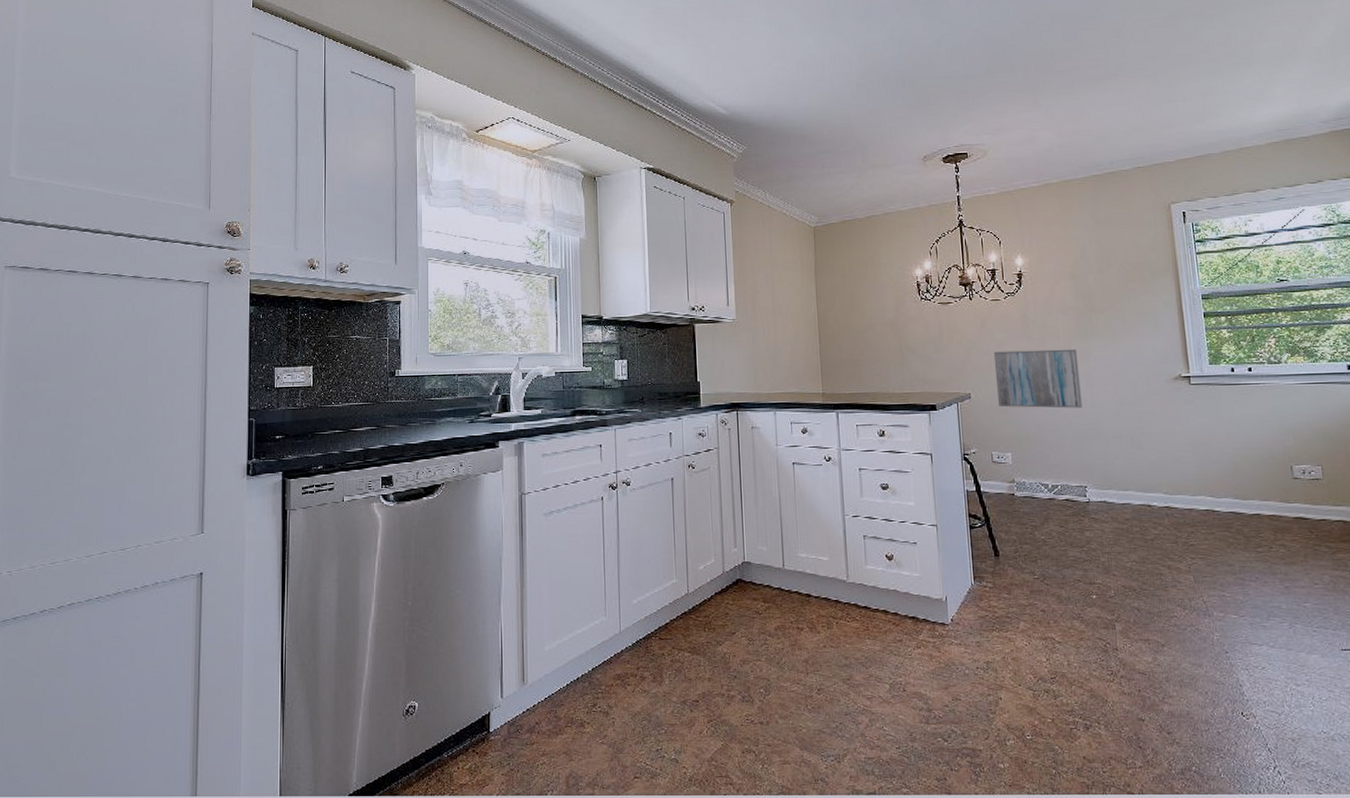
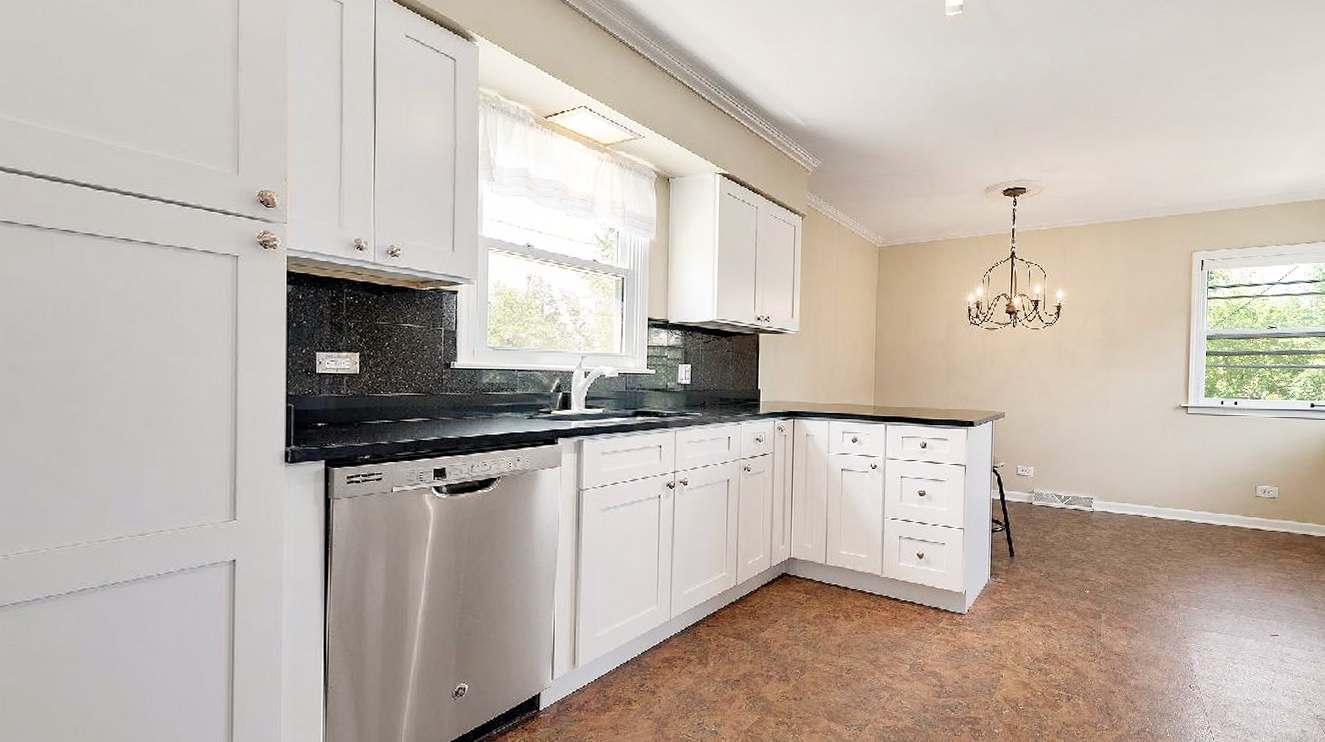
wall art: present [993,349,1082,408] -> none [1027,376,1099,430]

